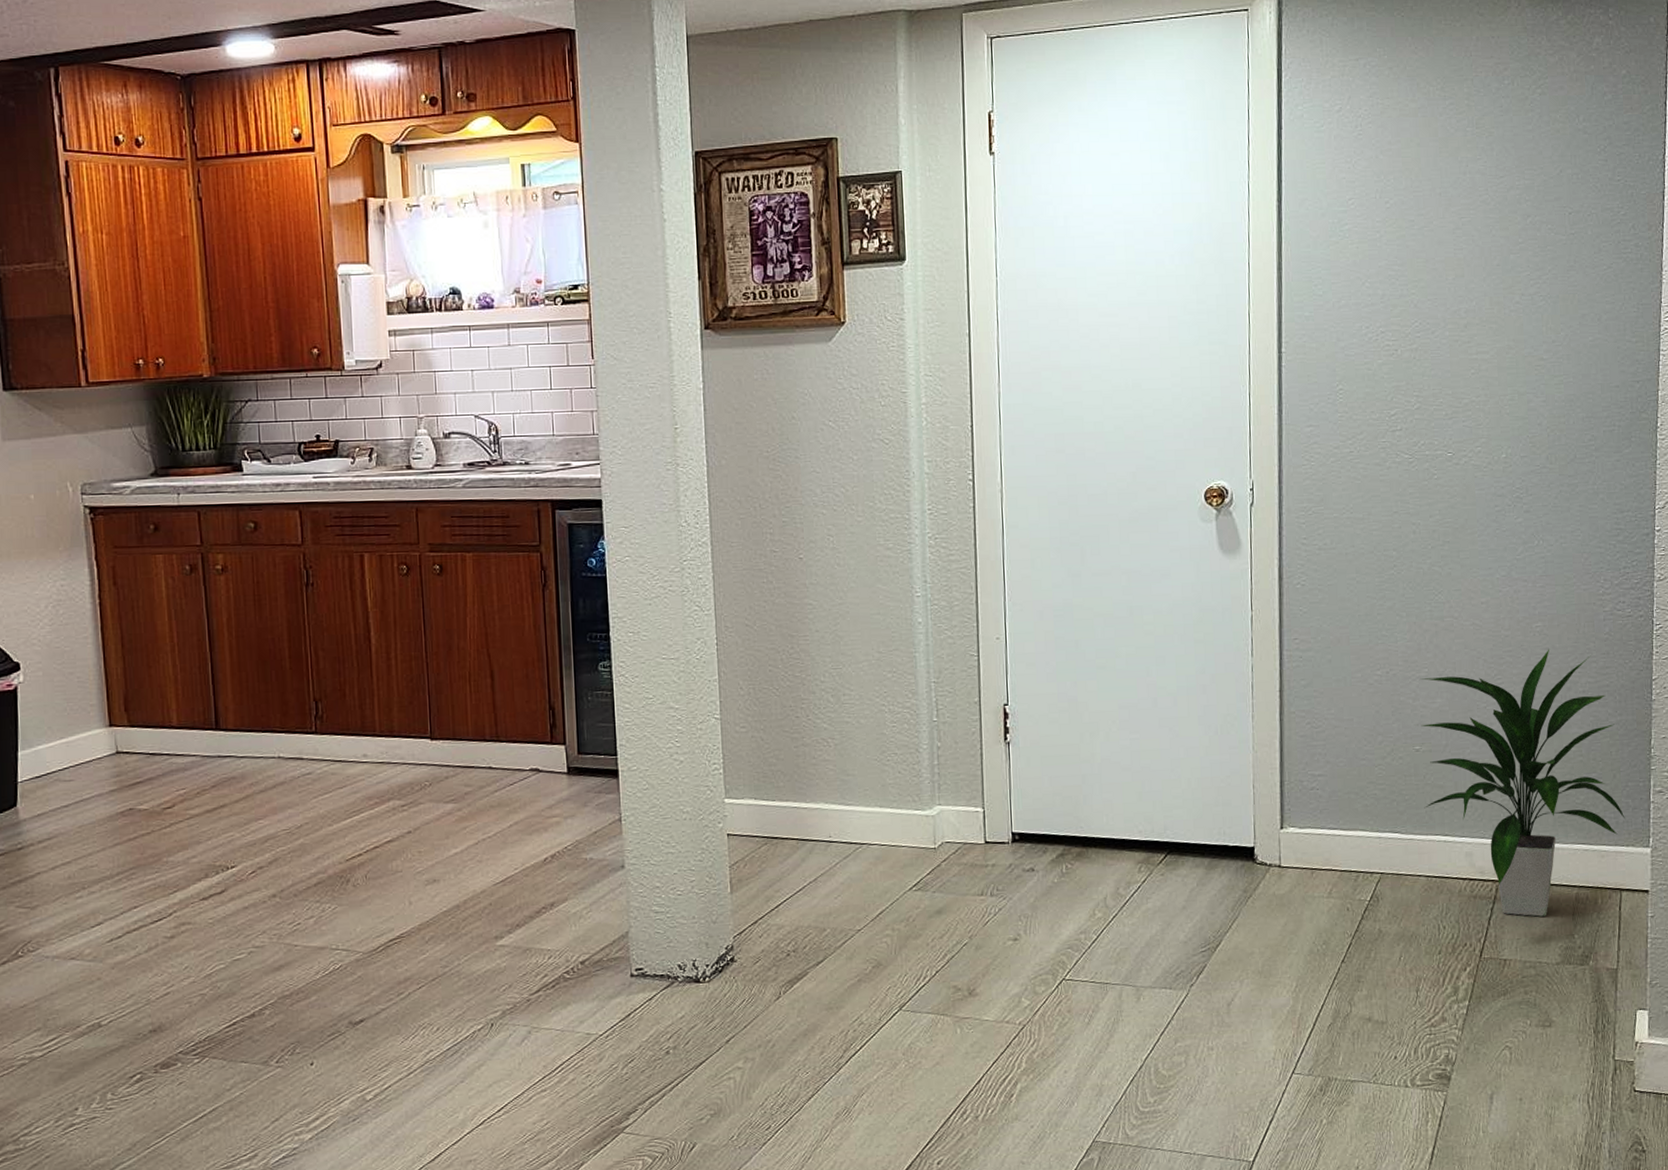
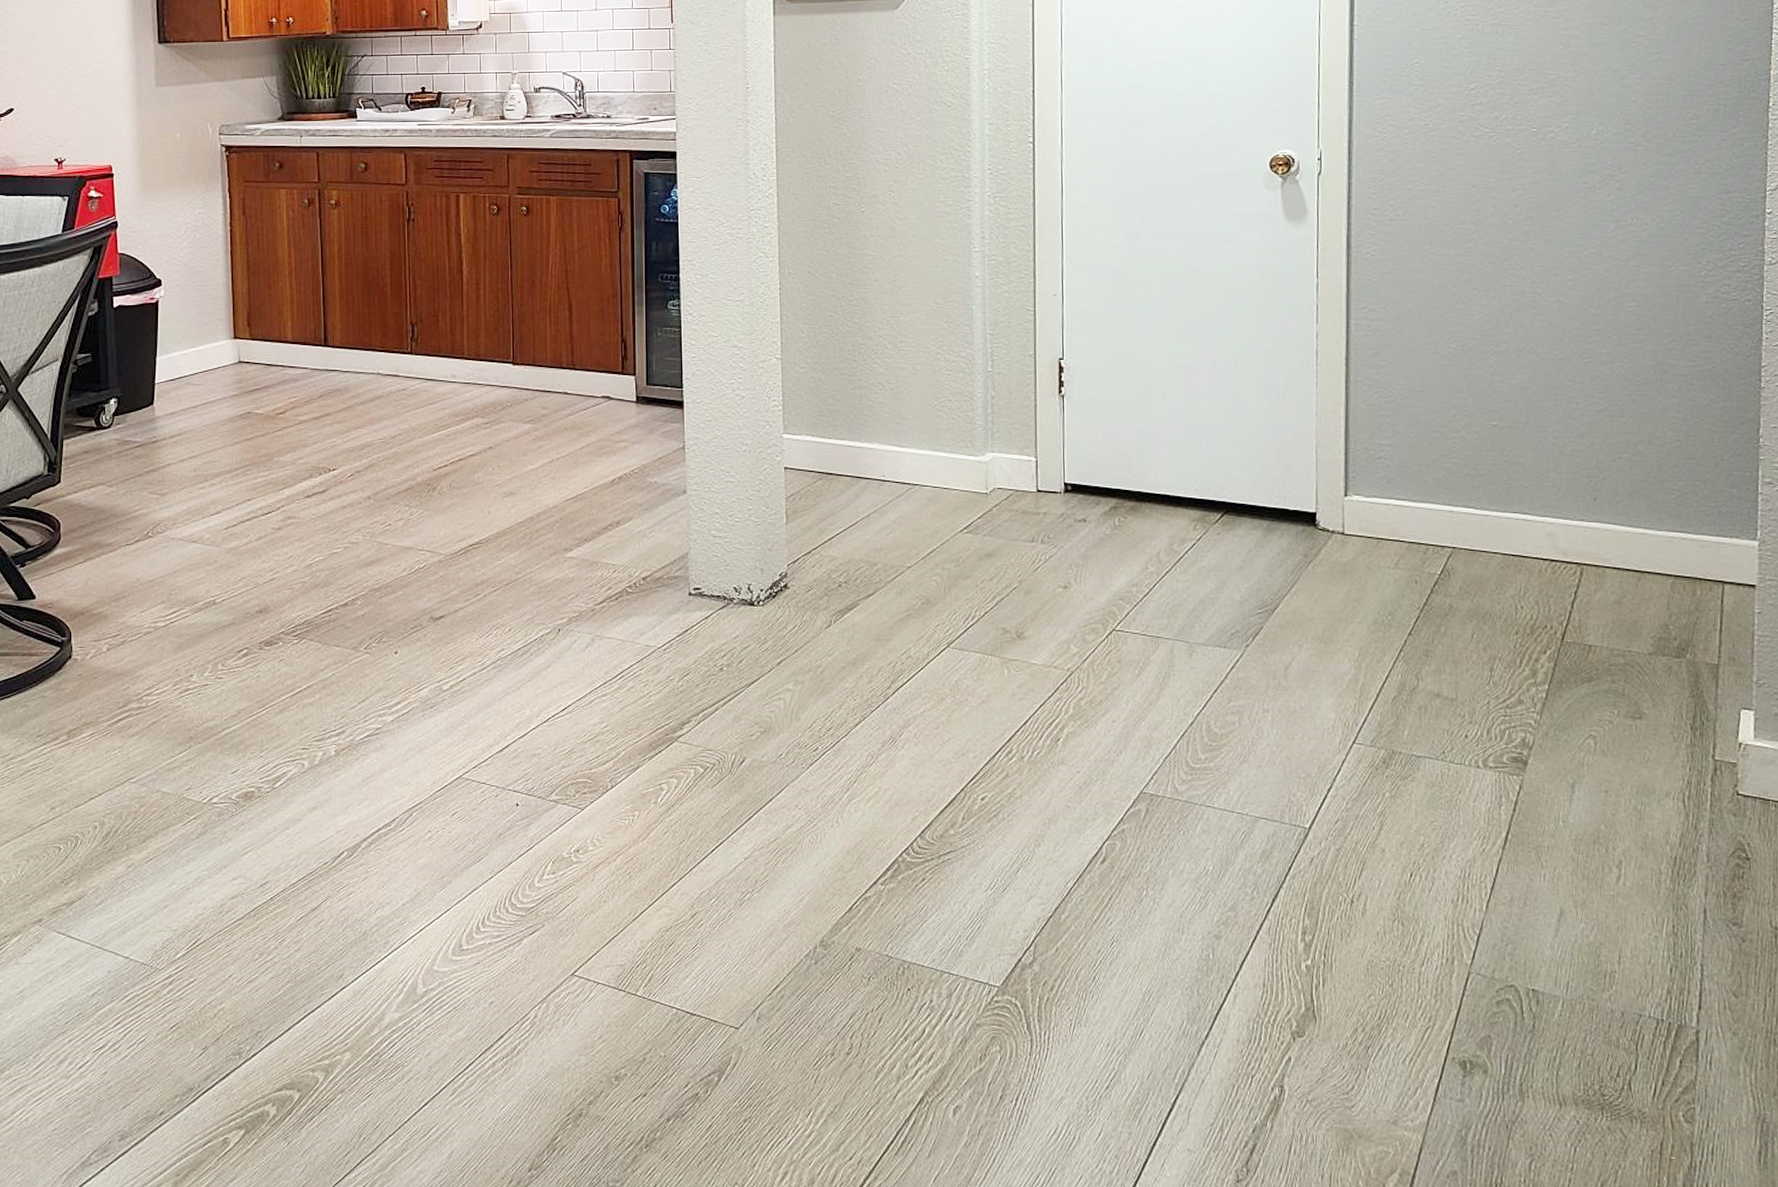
indoor plant: present [1417,649,1625,917] -> none [1495,329,1729,604]

